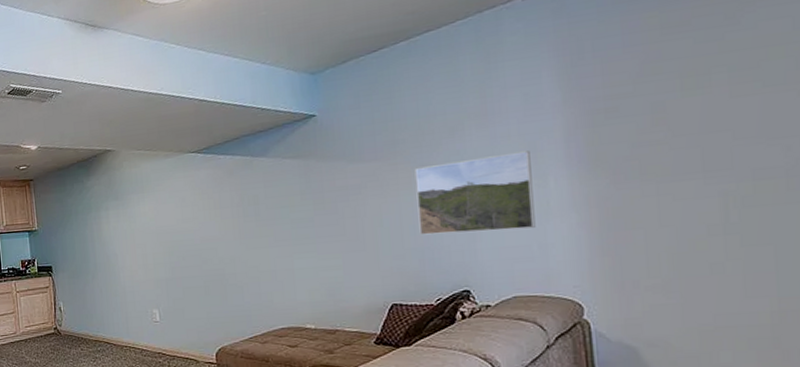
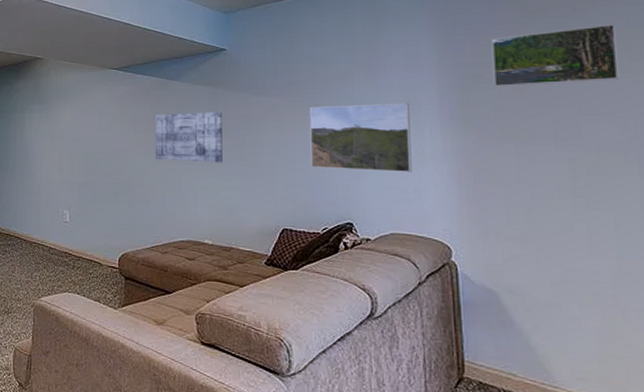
wall art: none [242,186,321,246] -> present [155,112,223,163]
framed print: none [625,28,782,120] -> present [491,24,619,87]

